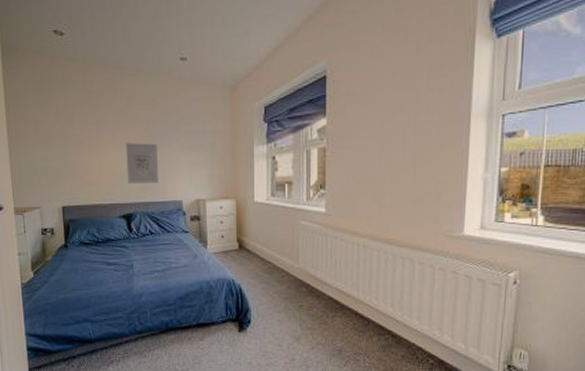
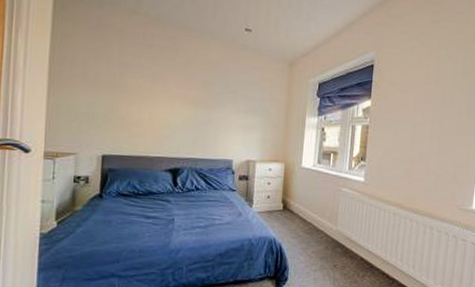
wall art: present [125,143,158,183] -> none [178,99,213,141]

